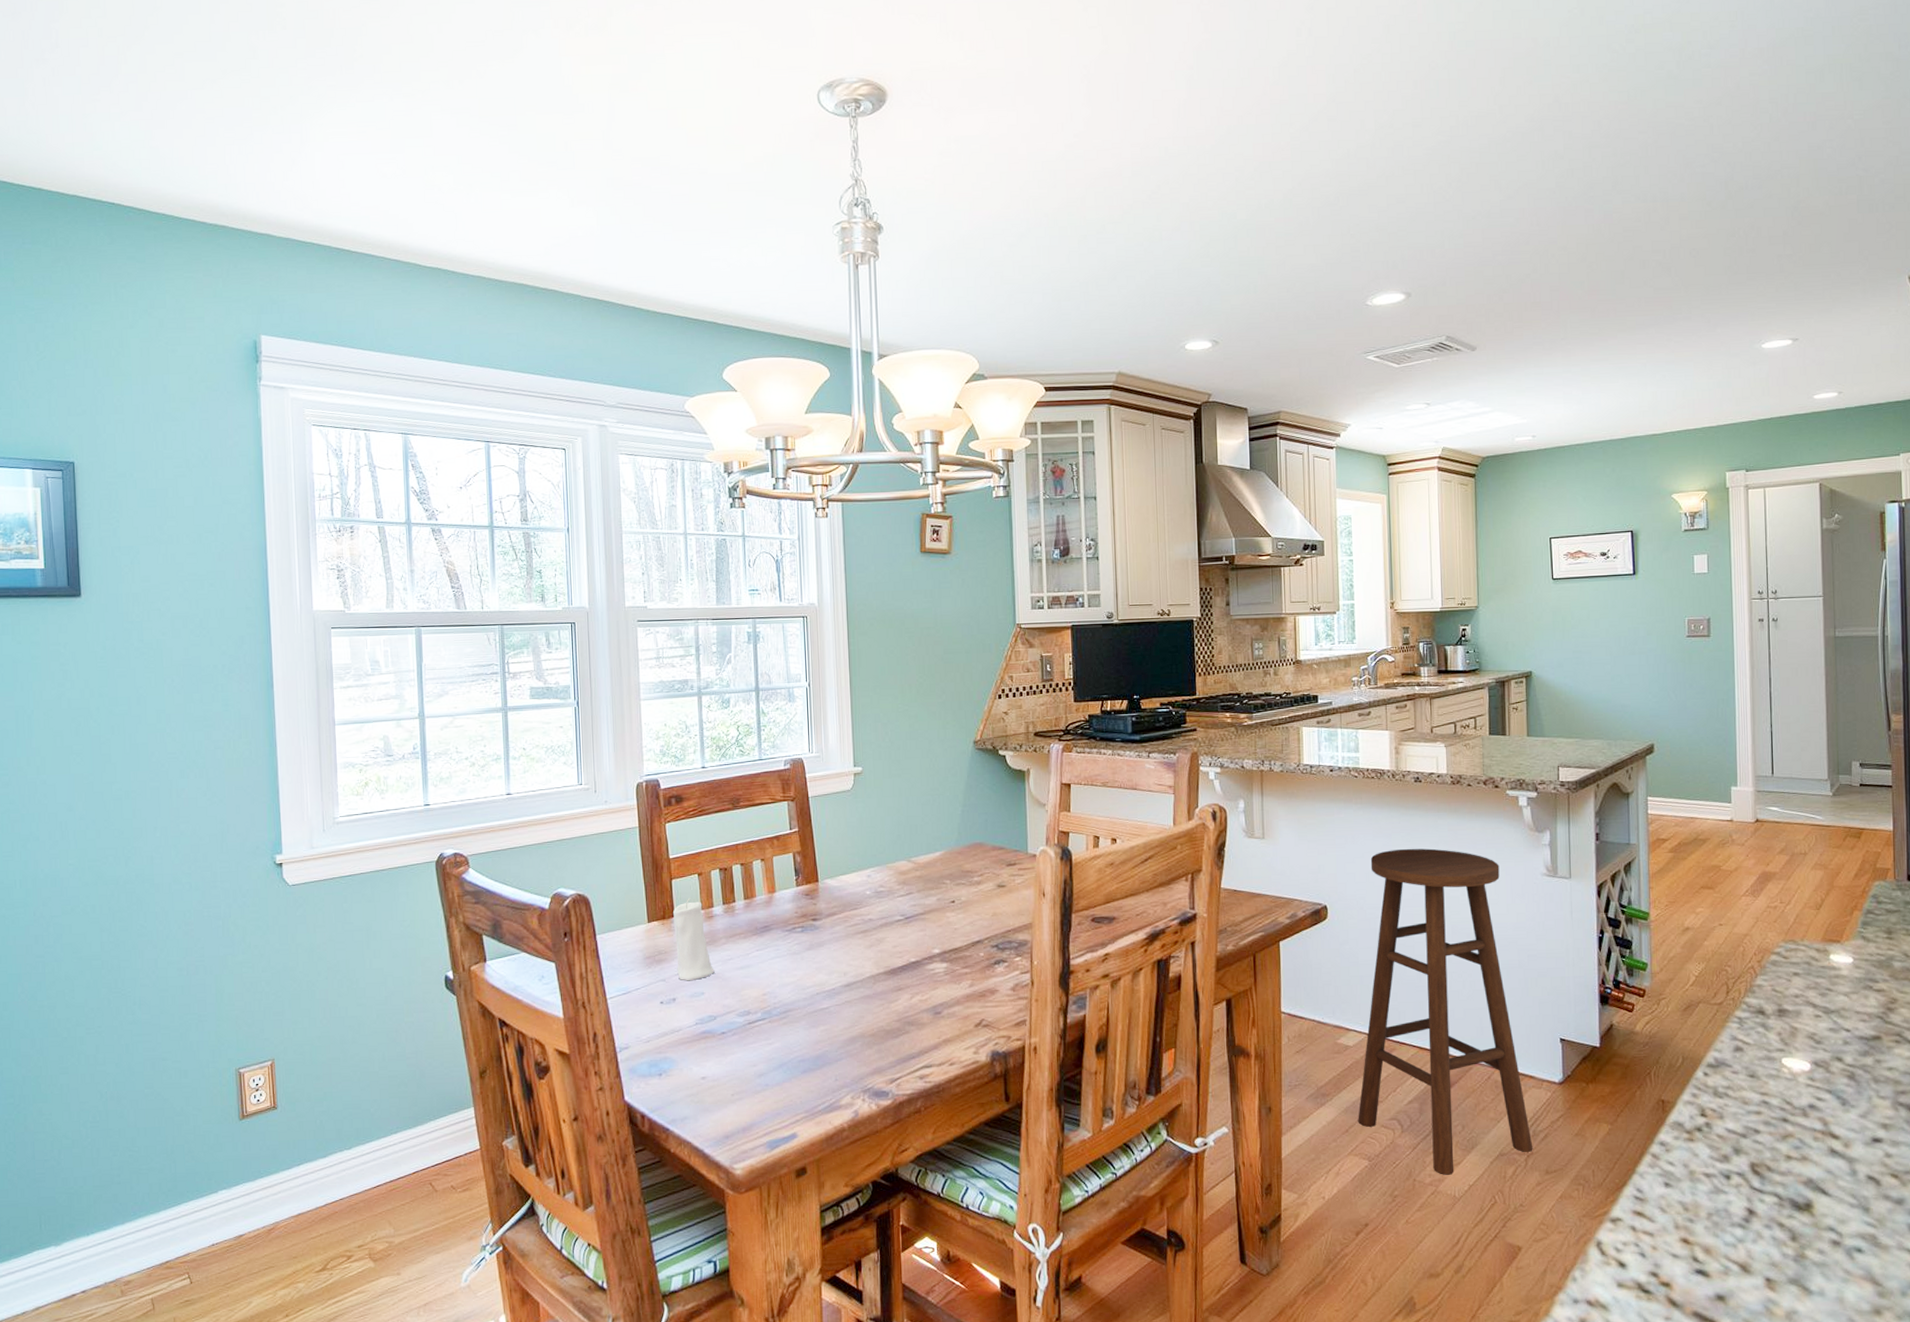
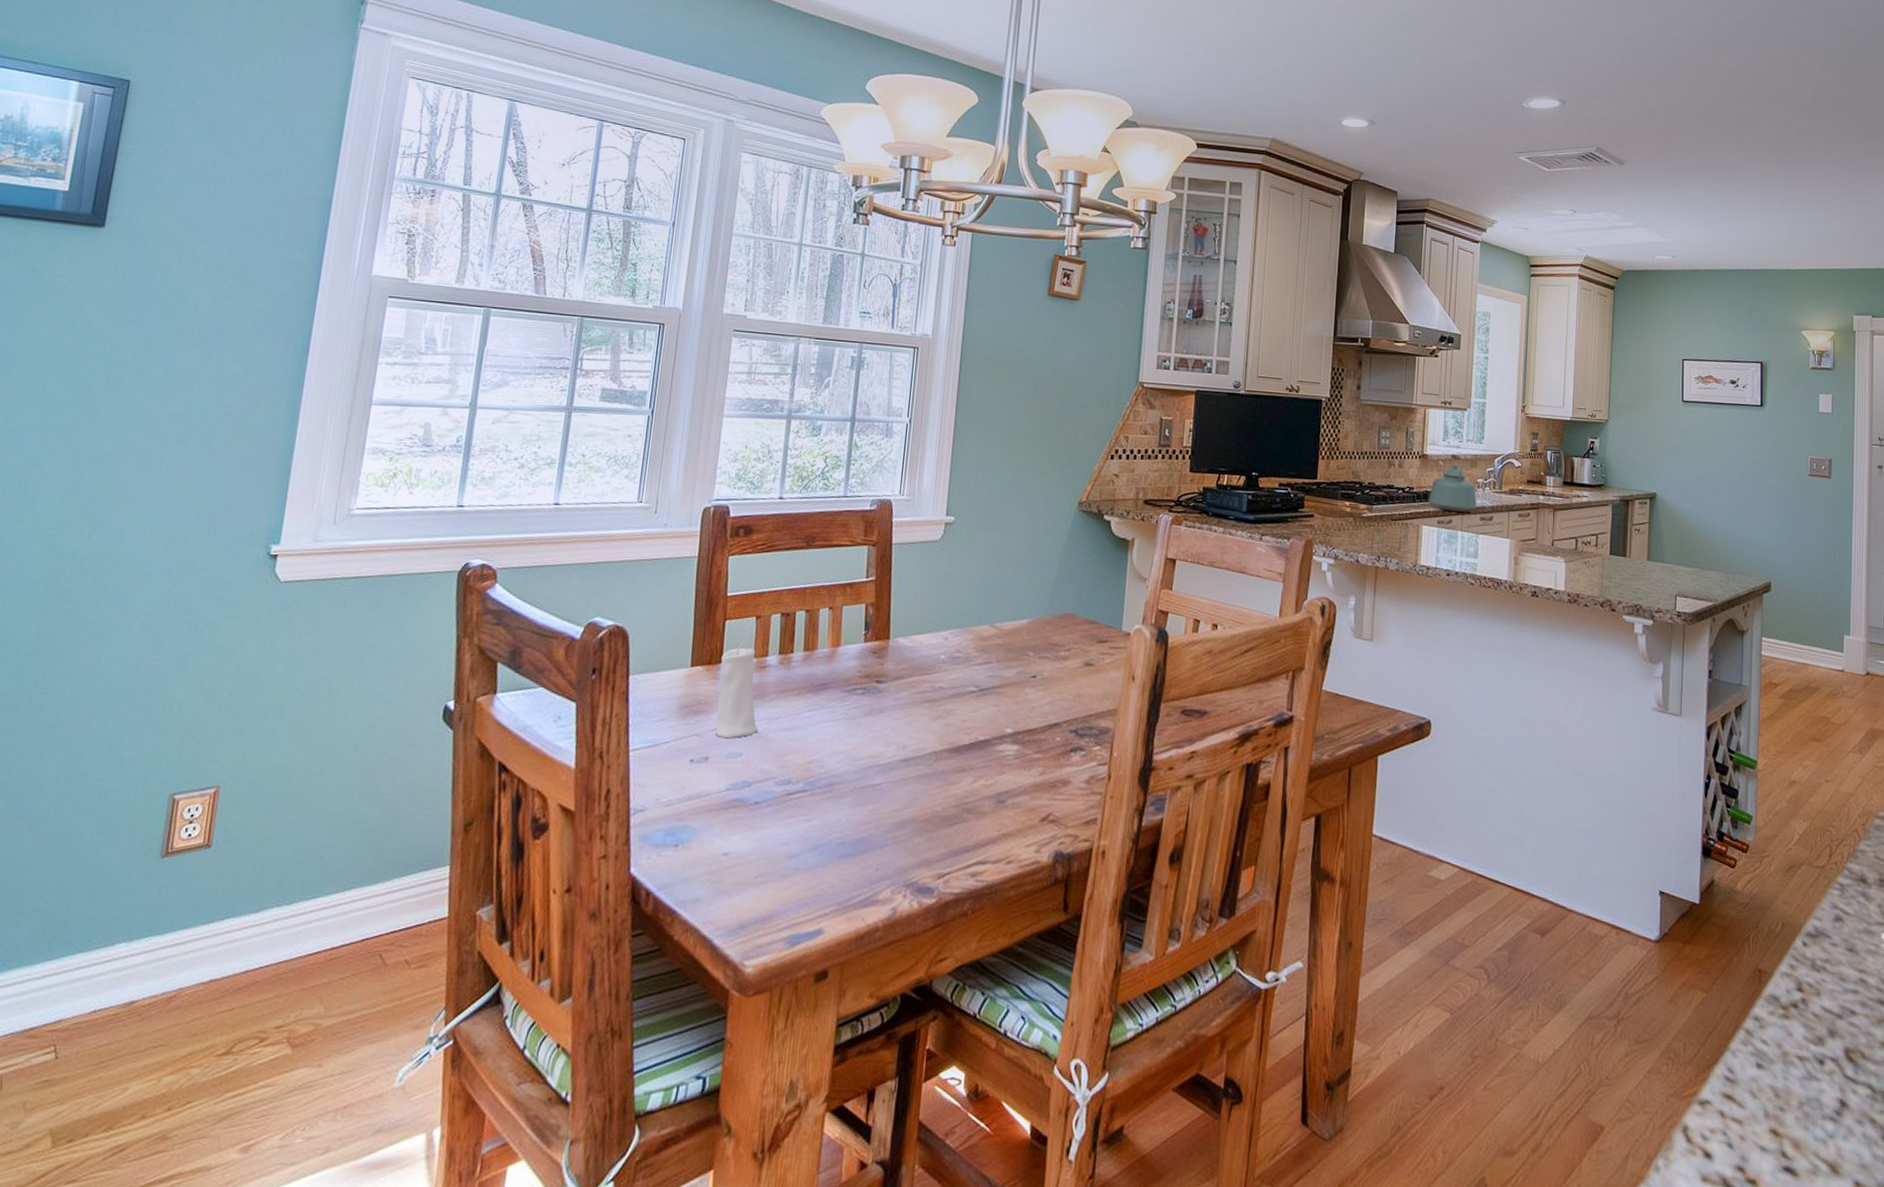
kettle: none [1306,657,1354,712] -> present [1428,454,1477,514]
bar stool: present [1358,848,1533,1175] -> none [1443,666,1624,1037]

